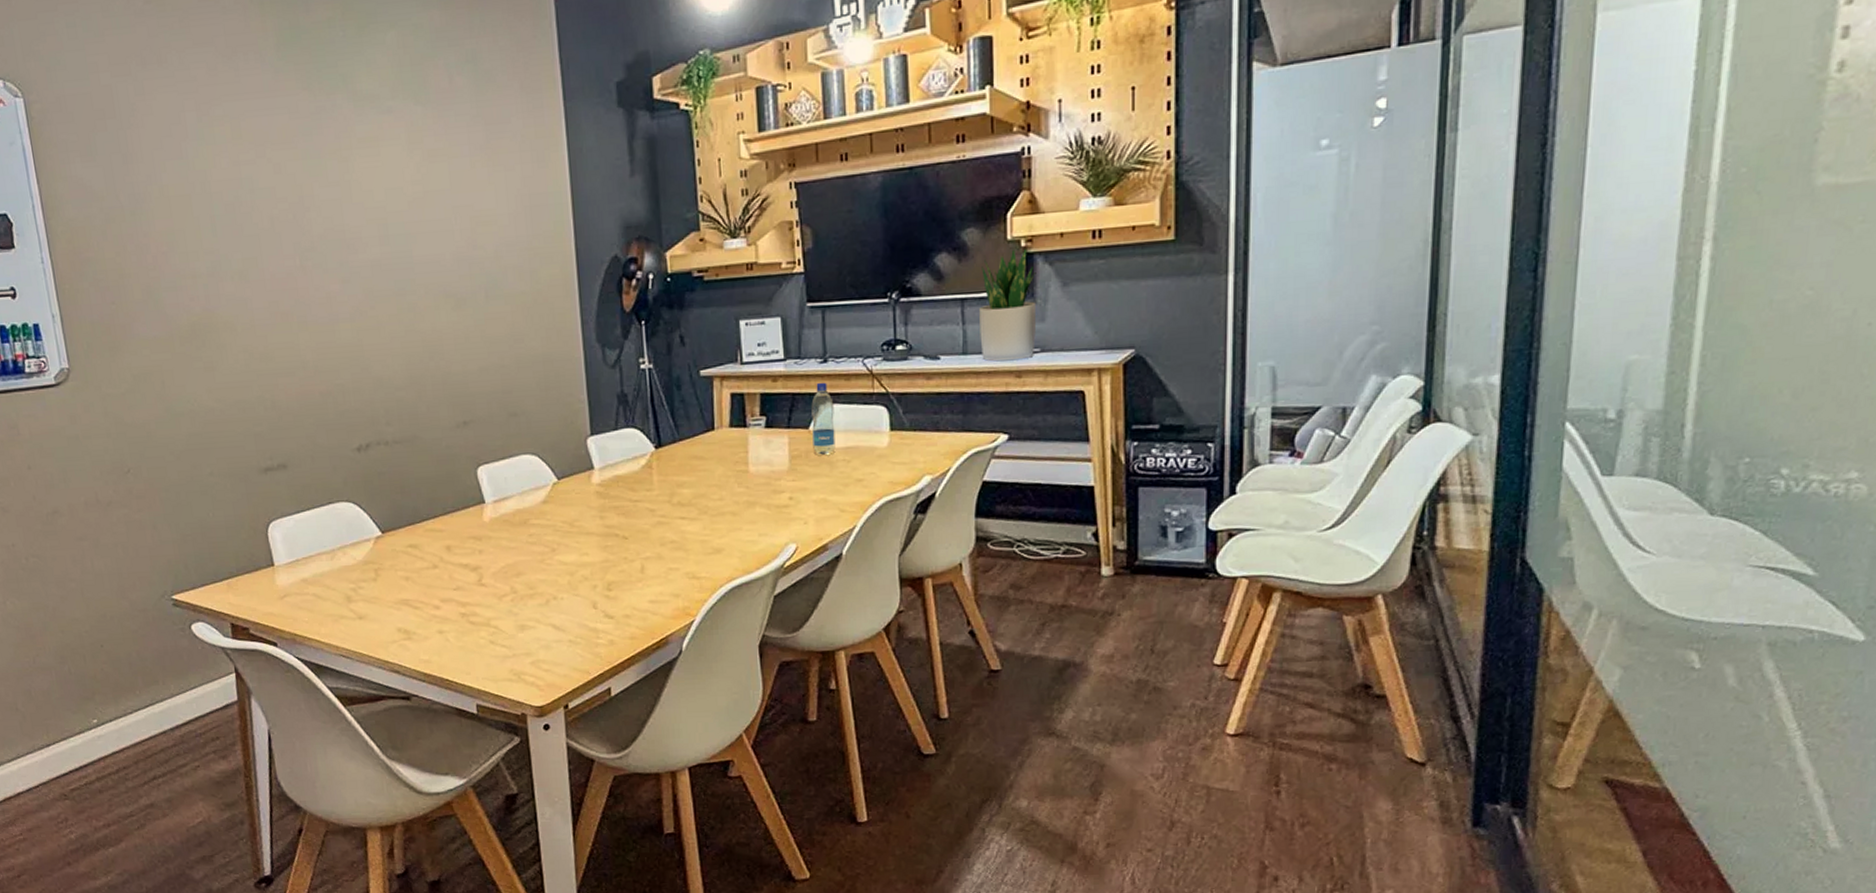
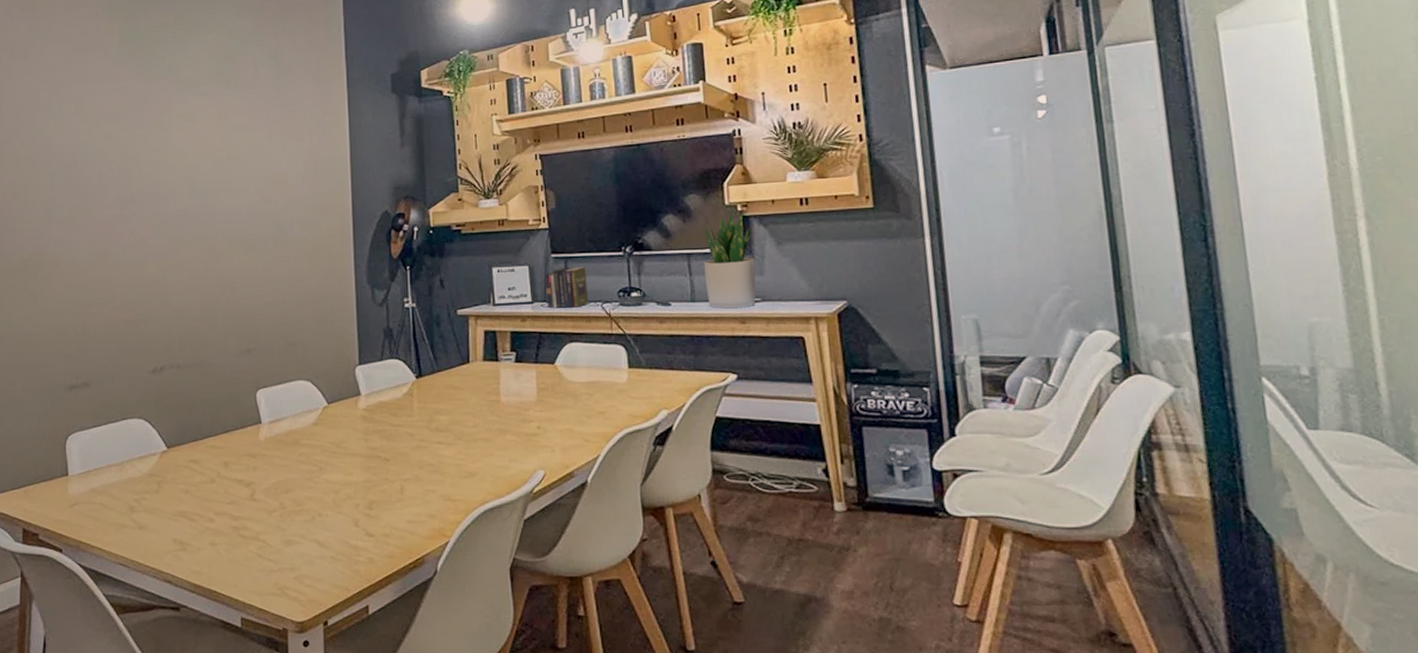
books: none [799,316,848,366] -> present [545,266,588,309]
bottle: present [811,382,836,457] -> none [556,323,579,391]

